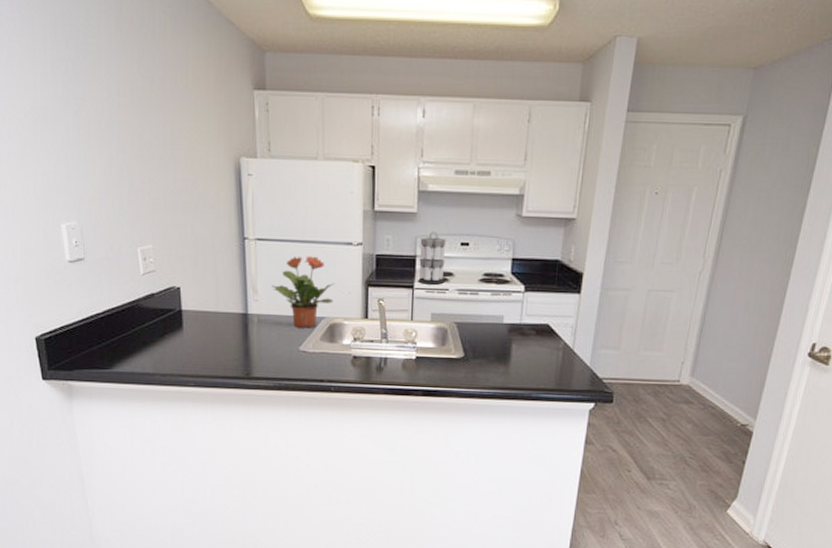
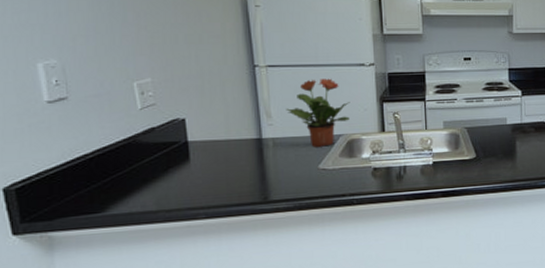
spice rack: present [418,231,447,285] -> none [427,50,453,96]

